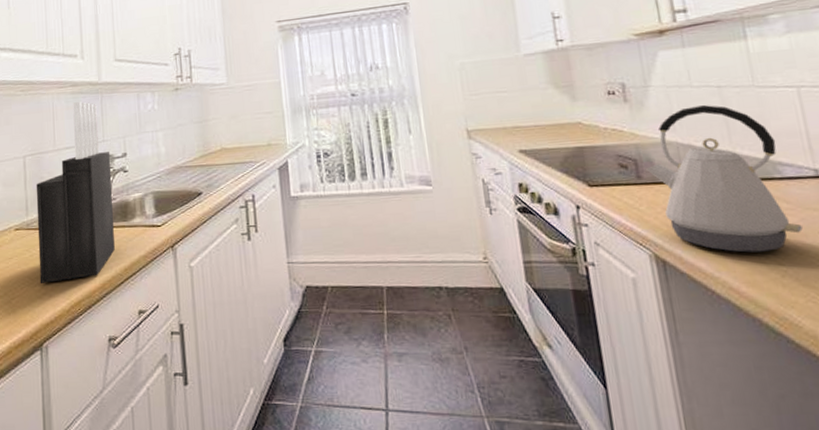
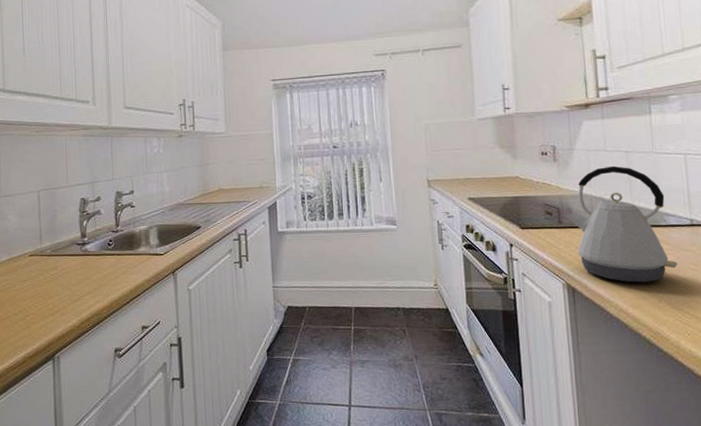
knife block: present [36,101,115,285] -> none [49,143,122,304]

